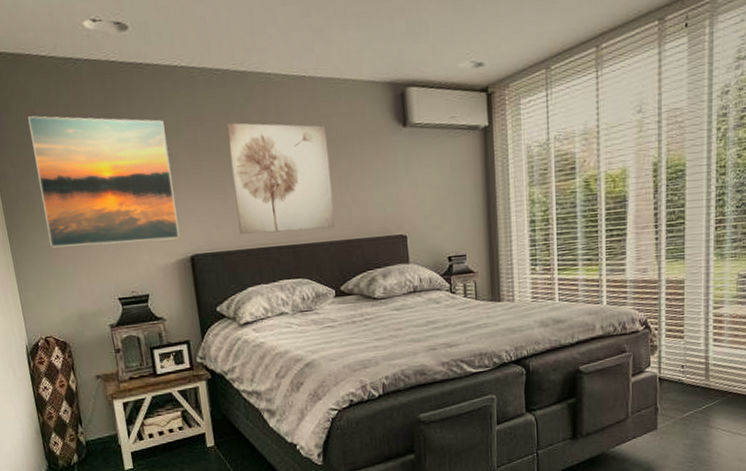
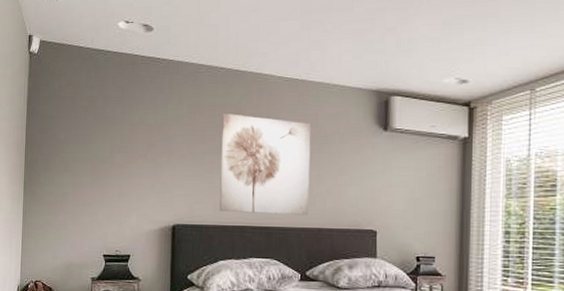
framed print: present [28,116,180,248] -> none [56,93,169,209]

